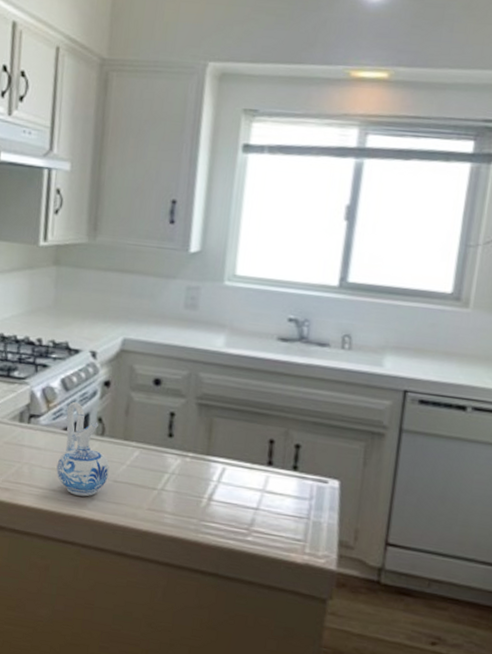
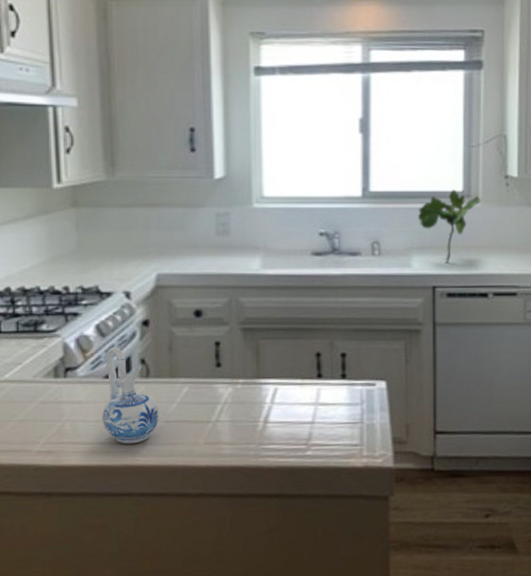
plant: none [397,290,472,368] -> present [417,189,481,264]

